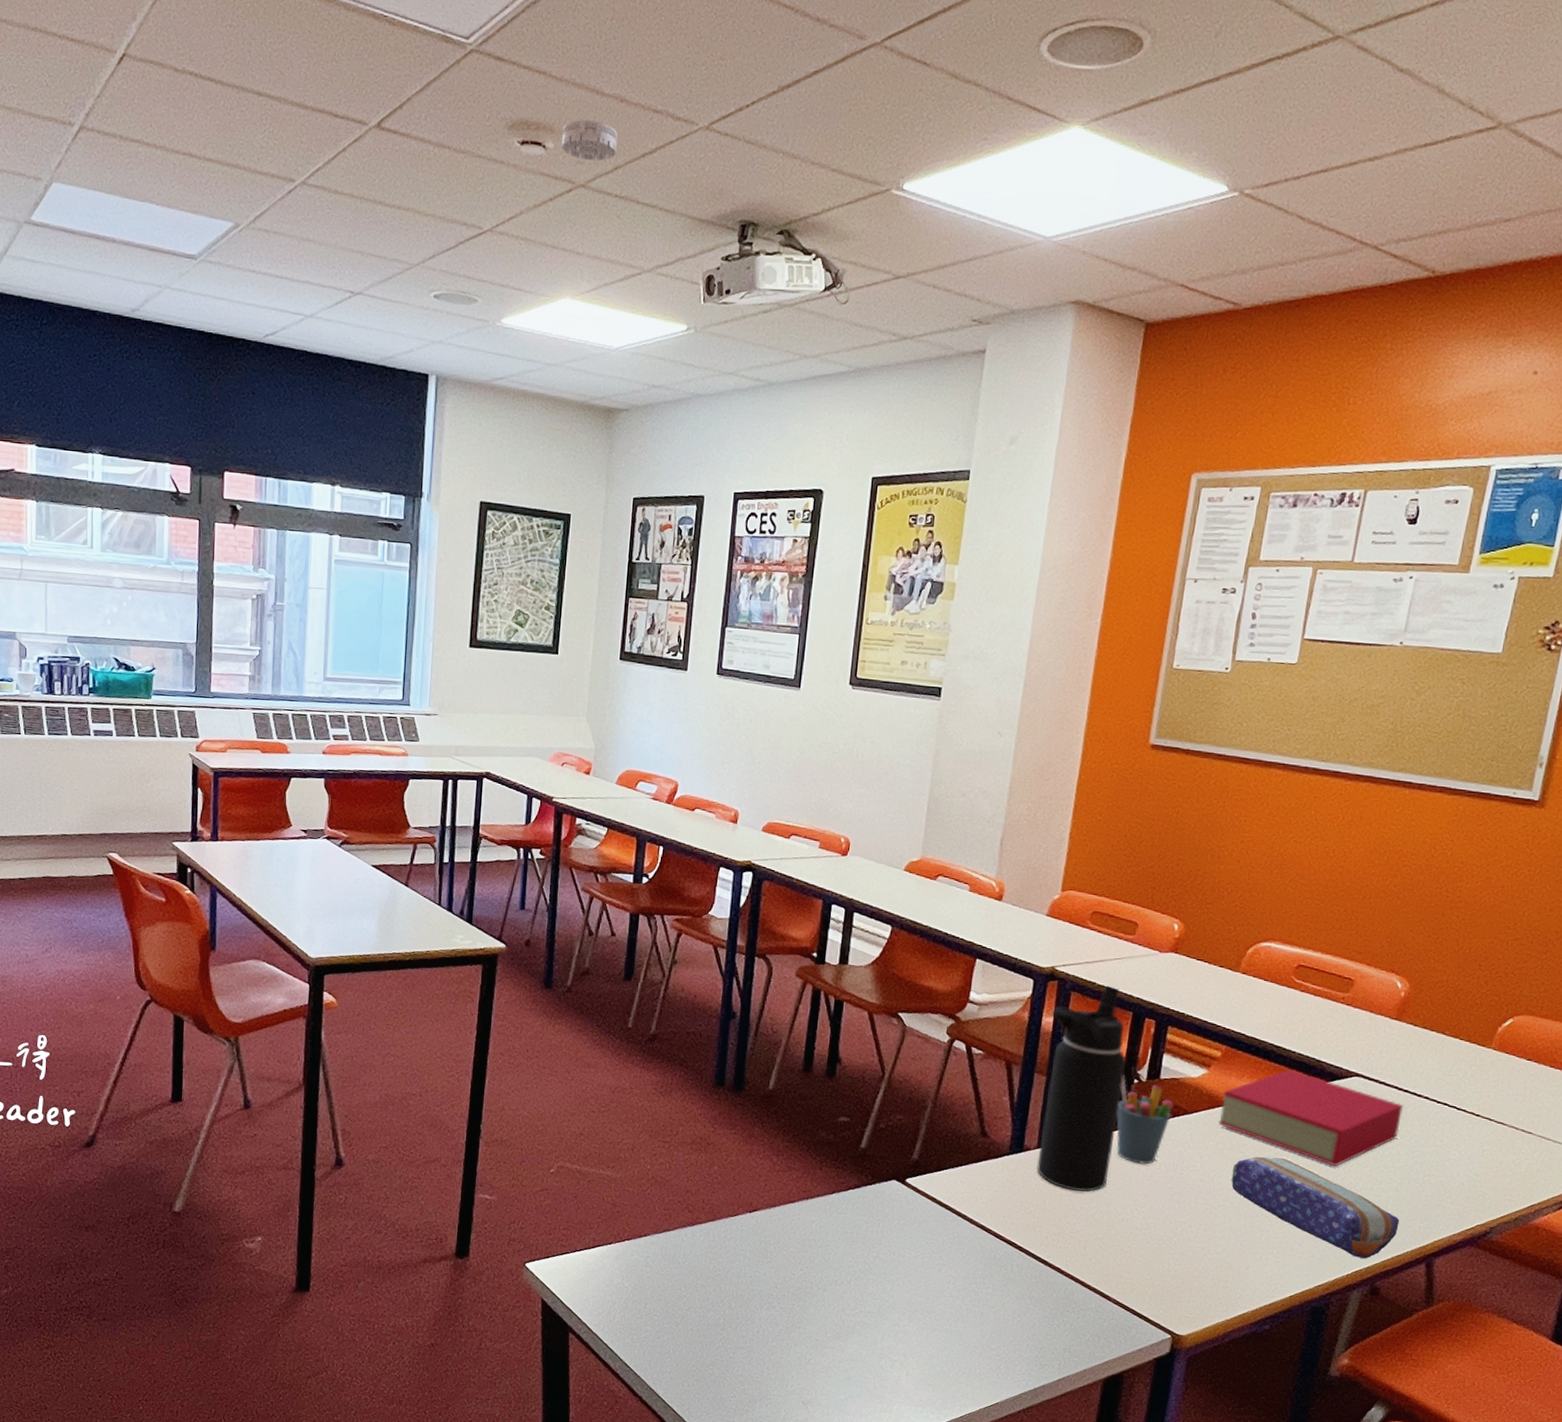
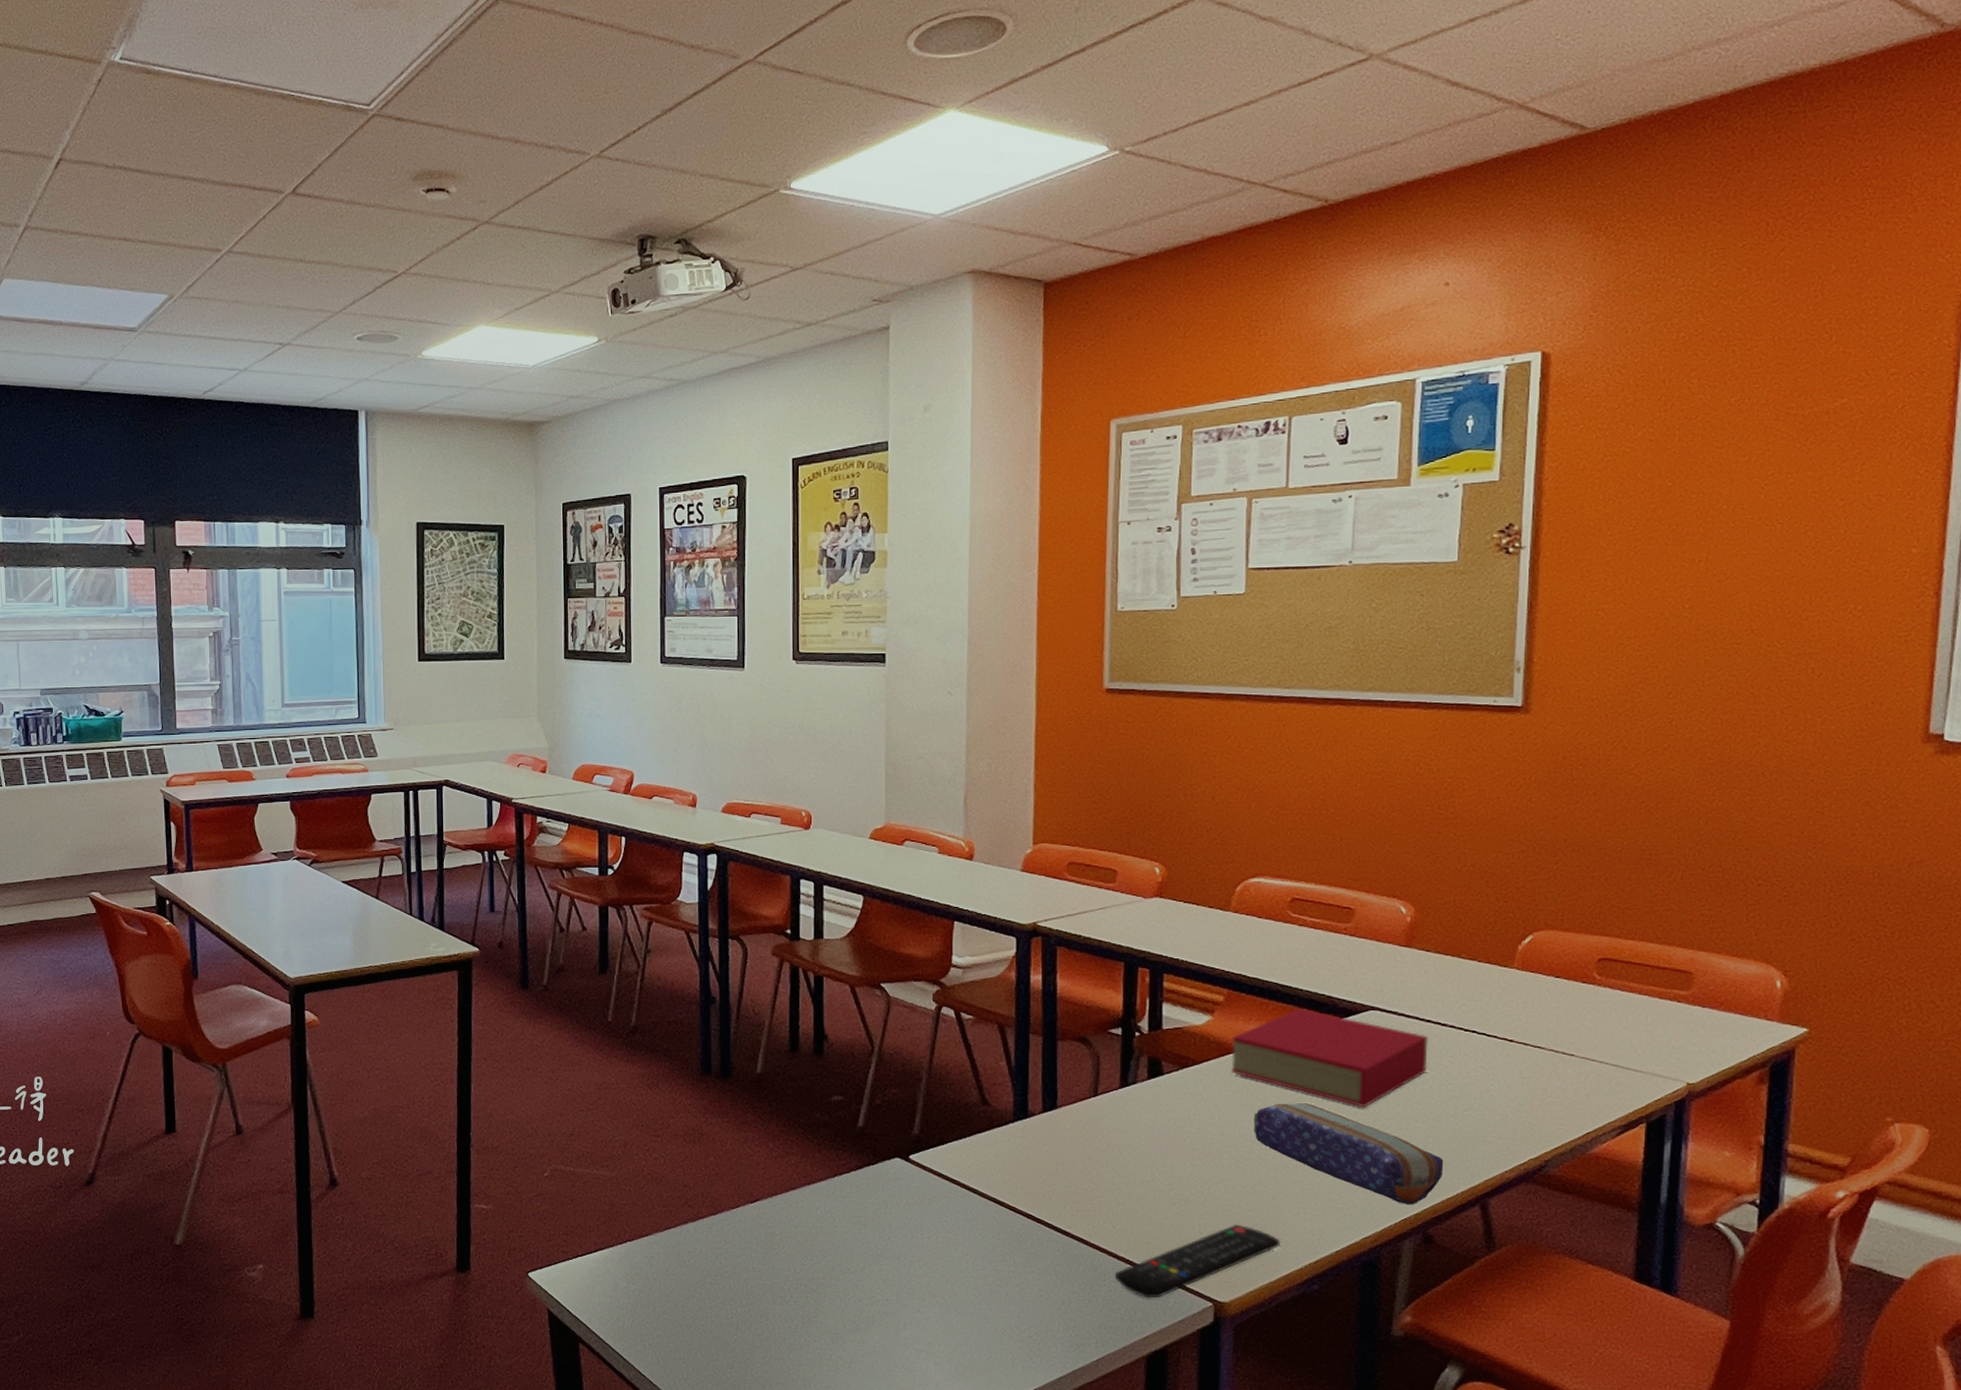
smoke detector: present [562,119,618,161] -> none [464,162,515,199]
water bottle: present [1037,985,1127,1192] -> none [1039,937,1125,1155]
remote control: none [1085,1265,1242,1327] -> present [1115,1224,1281,1298]
pen holder: present [1116,1075,1175,1165] -> none [1121,1028,1182,1121]

